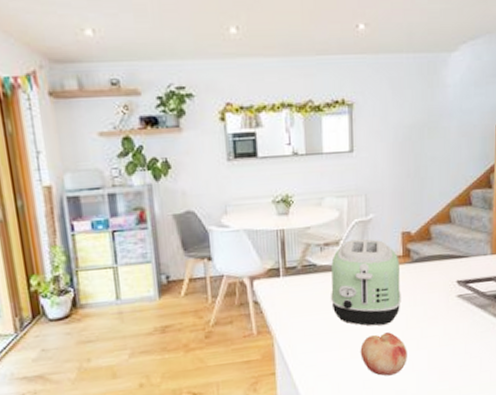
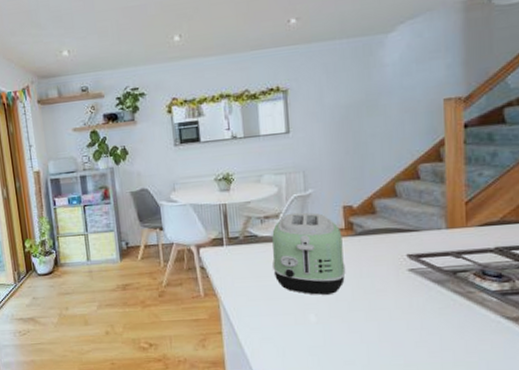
fruit: present [360,332,407,376] -> none [304,302,355,345]

